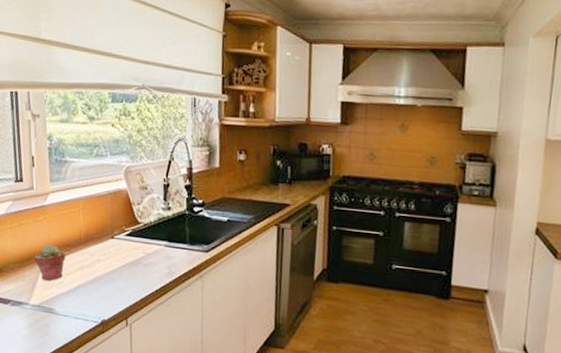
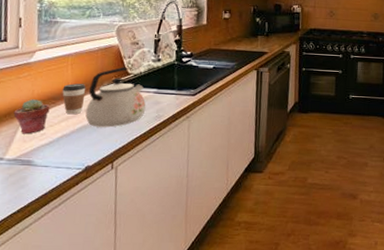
coffee cup: none [76,230,98,264] -> present [62,83,86,115]
kettle: none [99,214,158,281] -> present [85,66,146,128]

